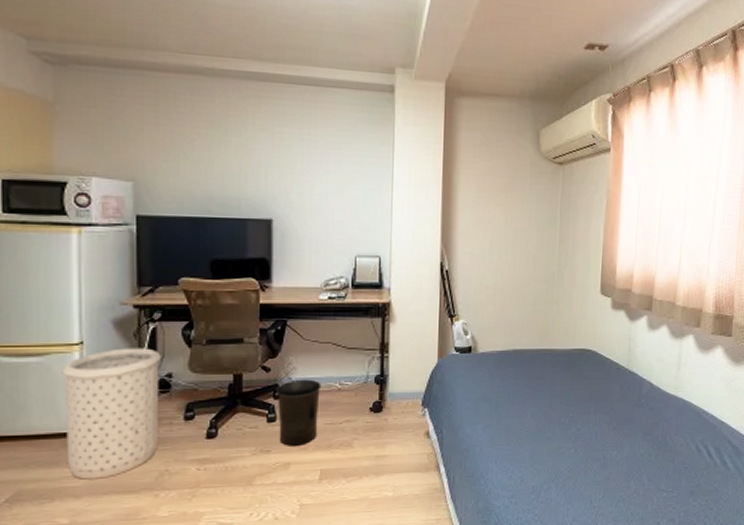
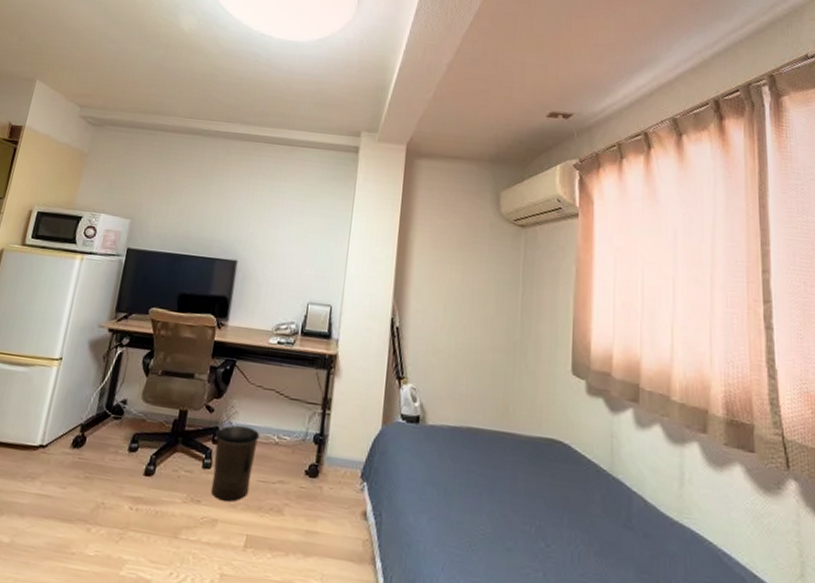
laundry basket: present [62,348,161,480] -> none [22,368,122,501]

